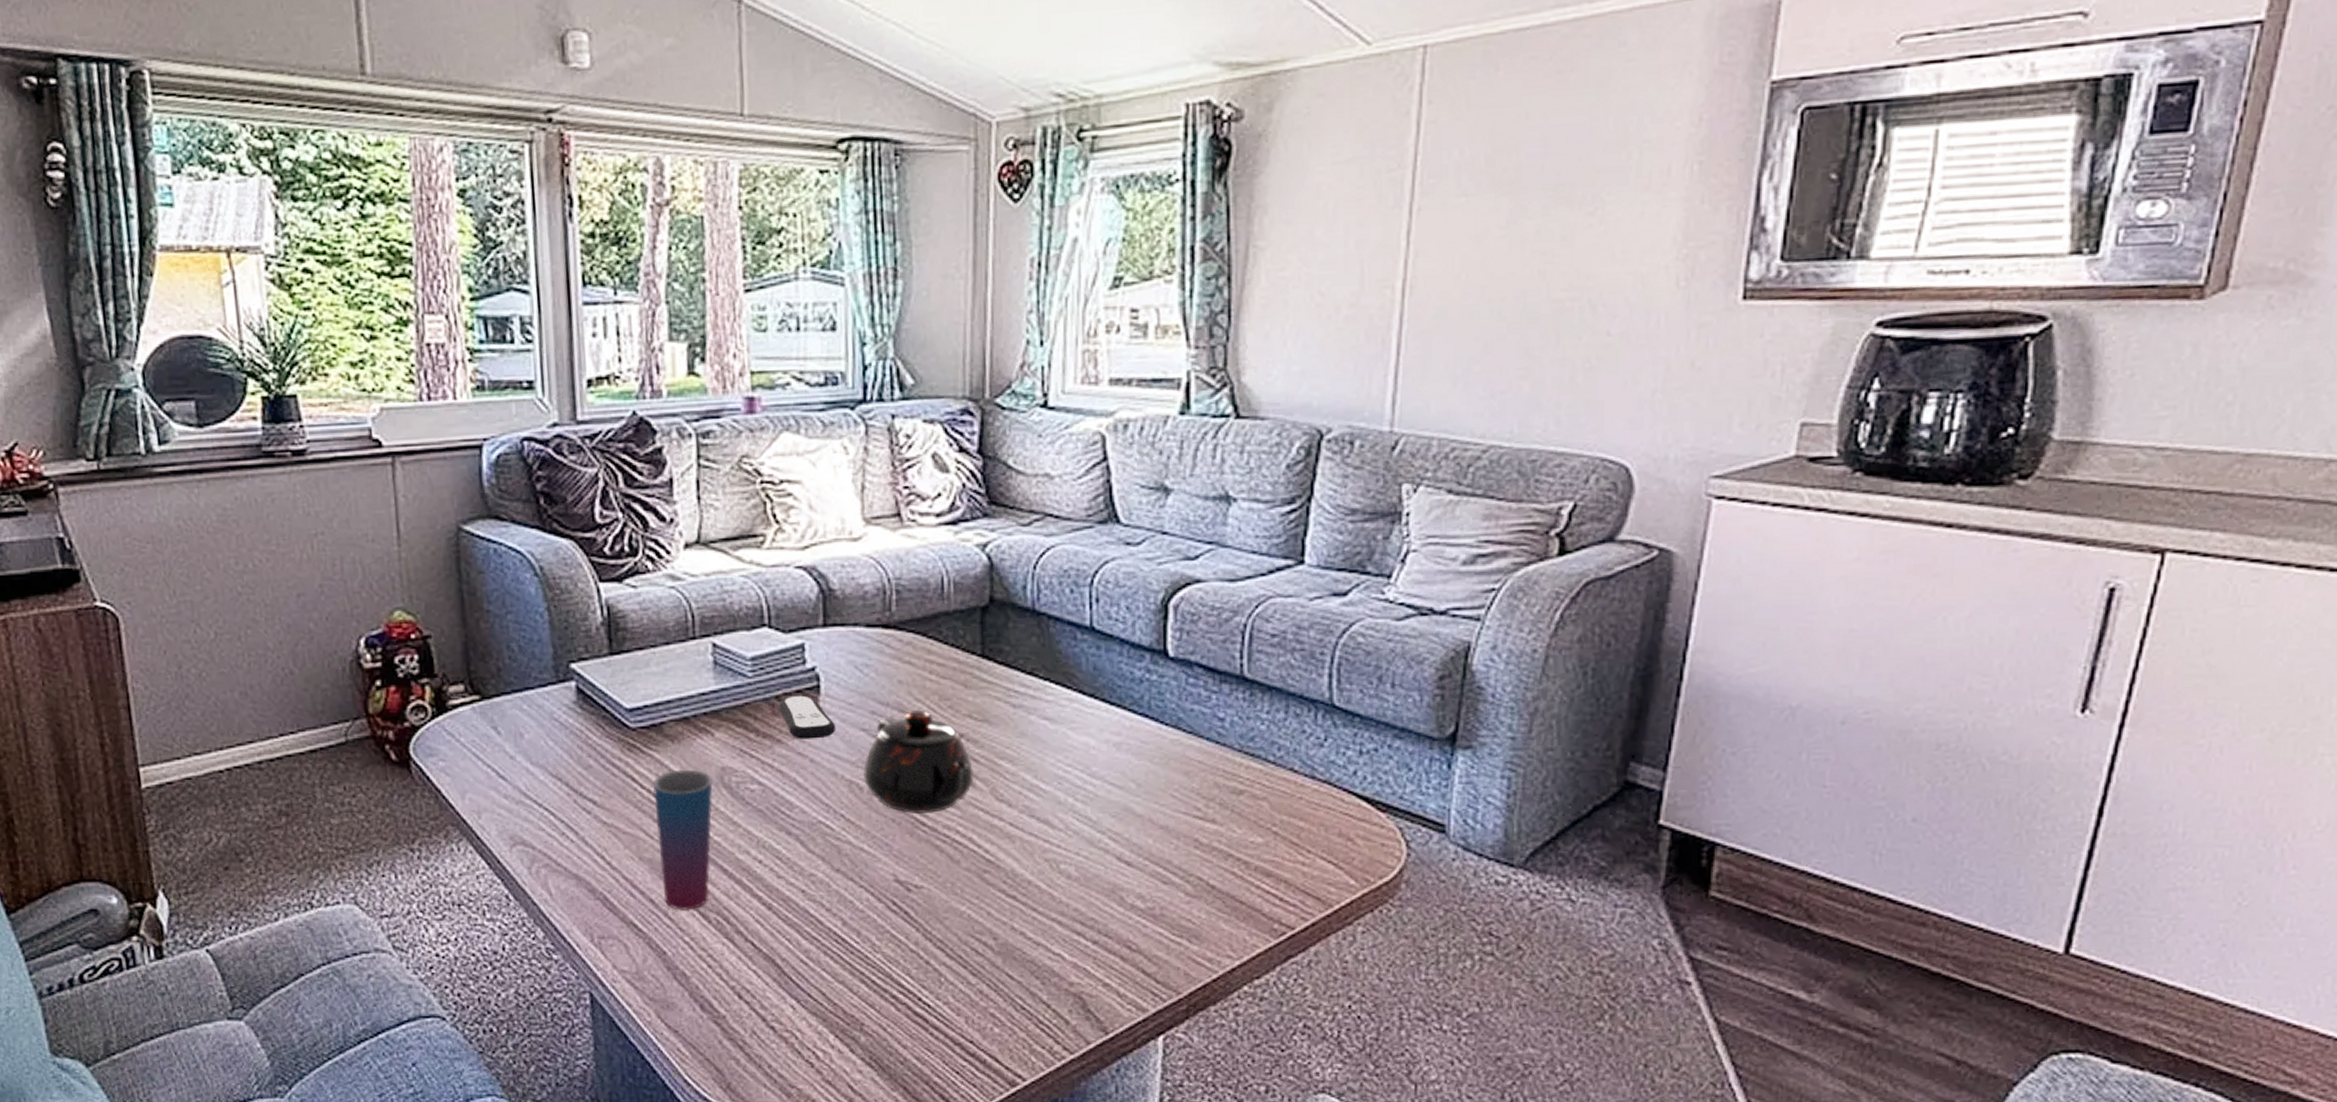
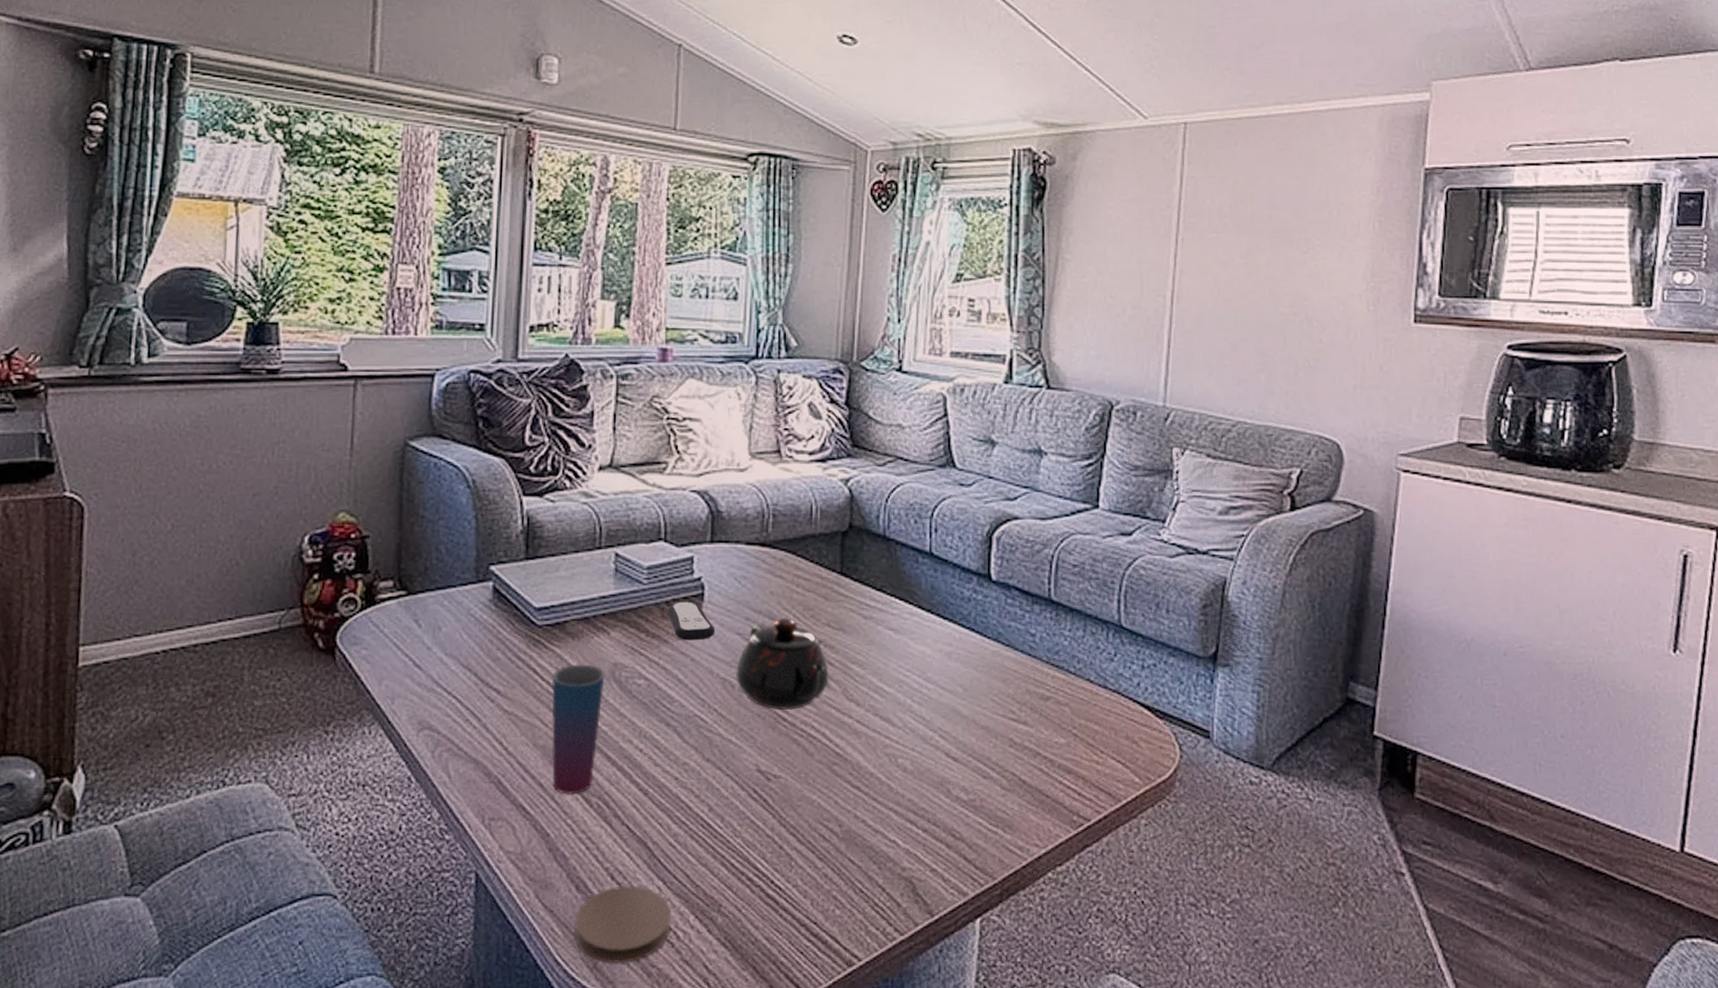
coaster: none [702,1004,809,1085] -> present [574,886,672,964]

